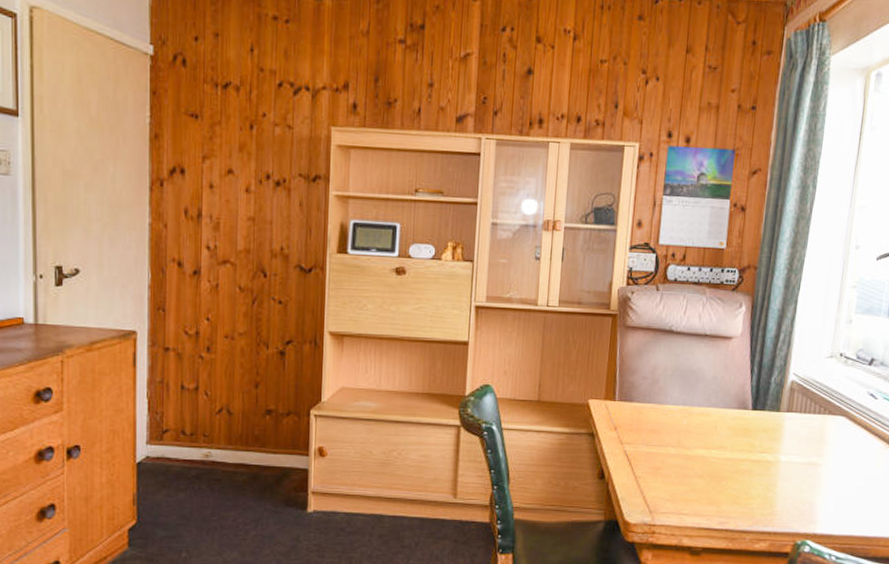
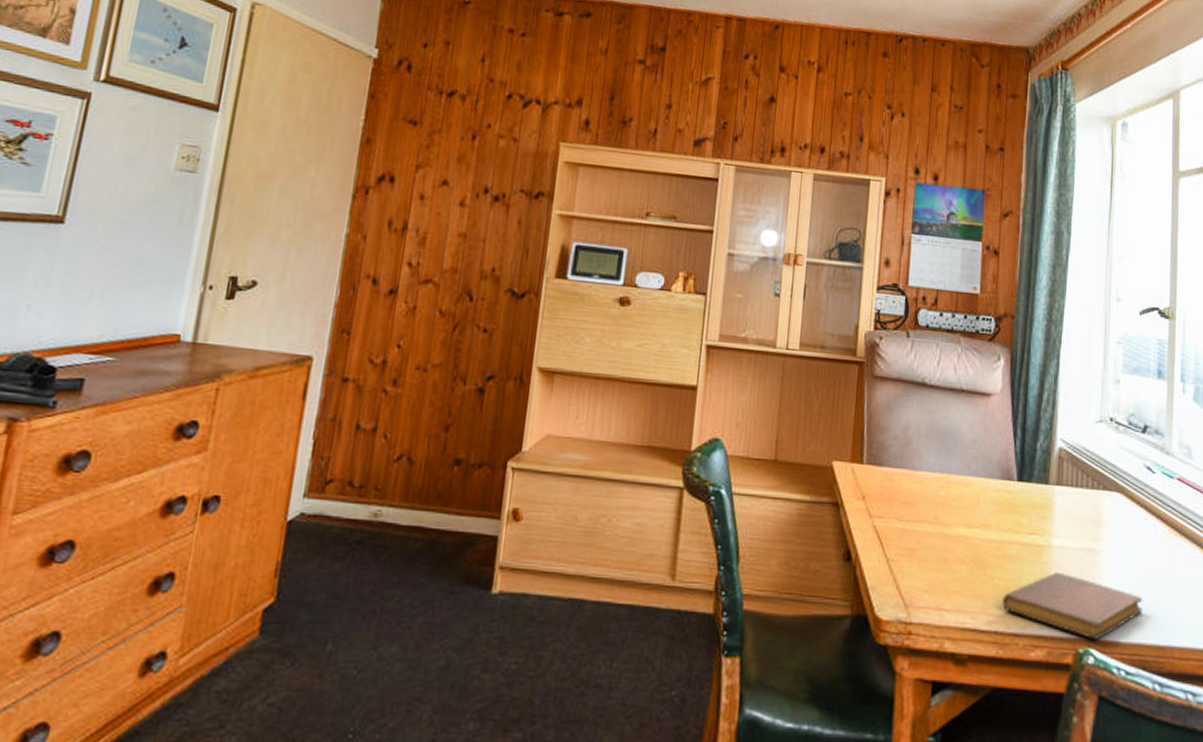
notebook: none [733,483,856,533] -> present [1002,573,1143,639]

